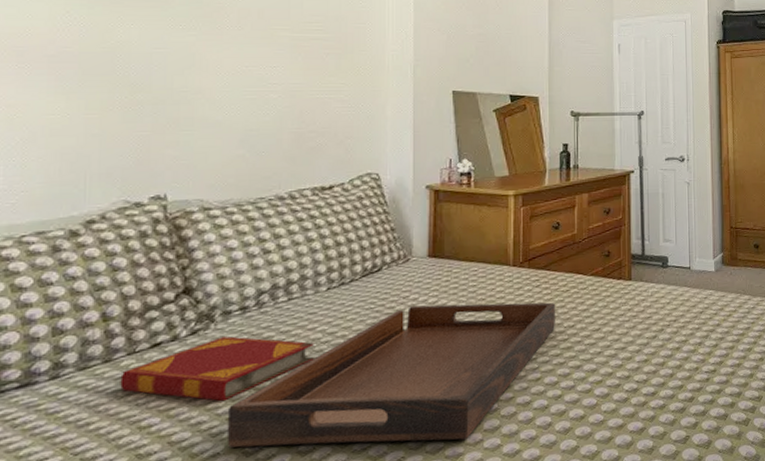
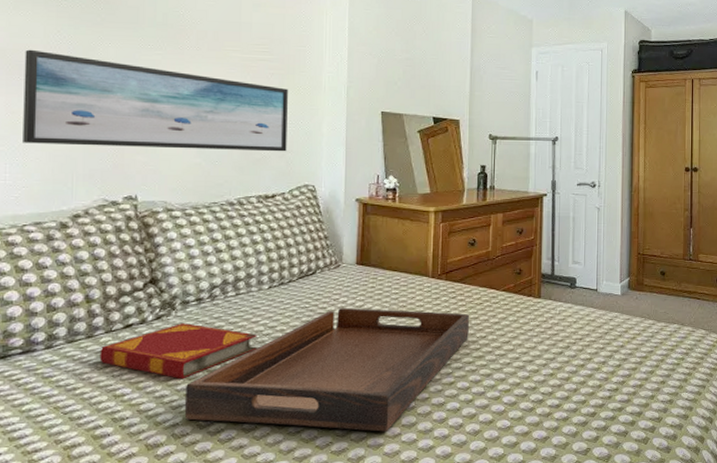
wall art: none [21,33,346,141] -> present [23,49,288,152]

